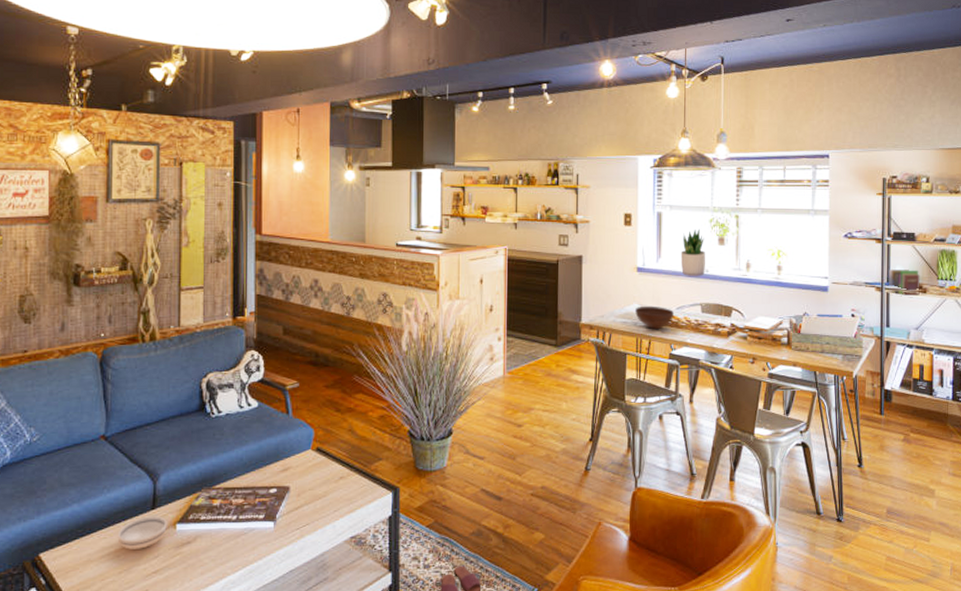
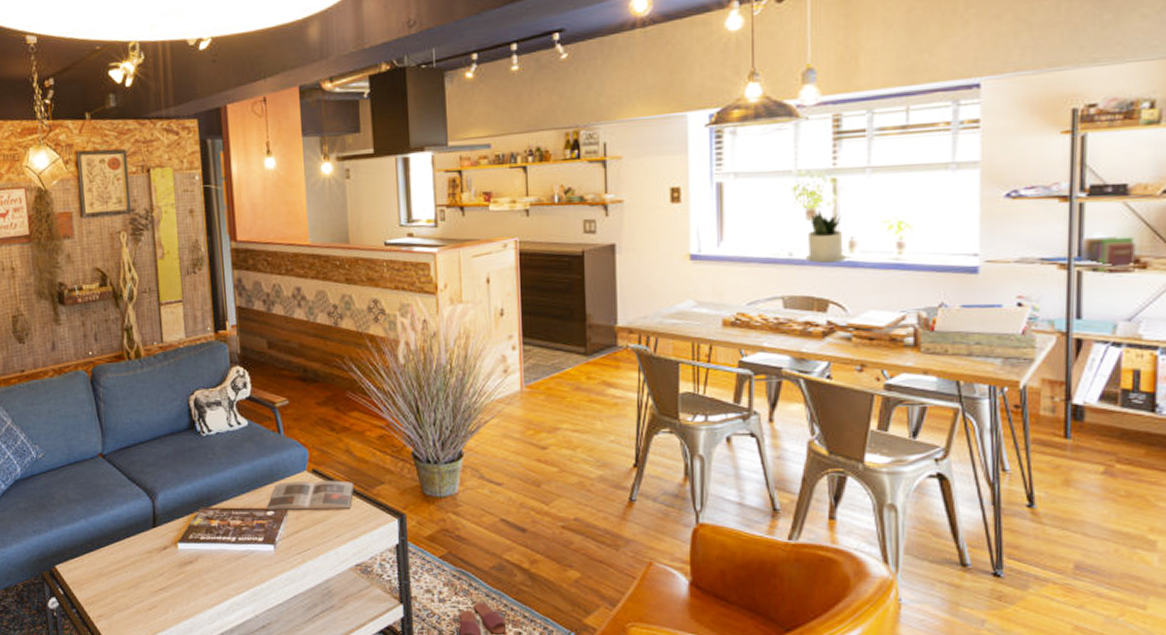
bowl: present [117,516,167,550] -> none [123,534,169,566]
magazine: none [269,458,355,488] -> present [266,480,355,510]
bowl: present [635,305,674,329] -> none [690,302,743,331]
planter: present [680,228,705,277] -> none [751,200,787,264]
planter: none [717,240,745,280] -> present [805,212,847,264]

